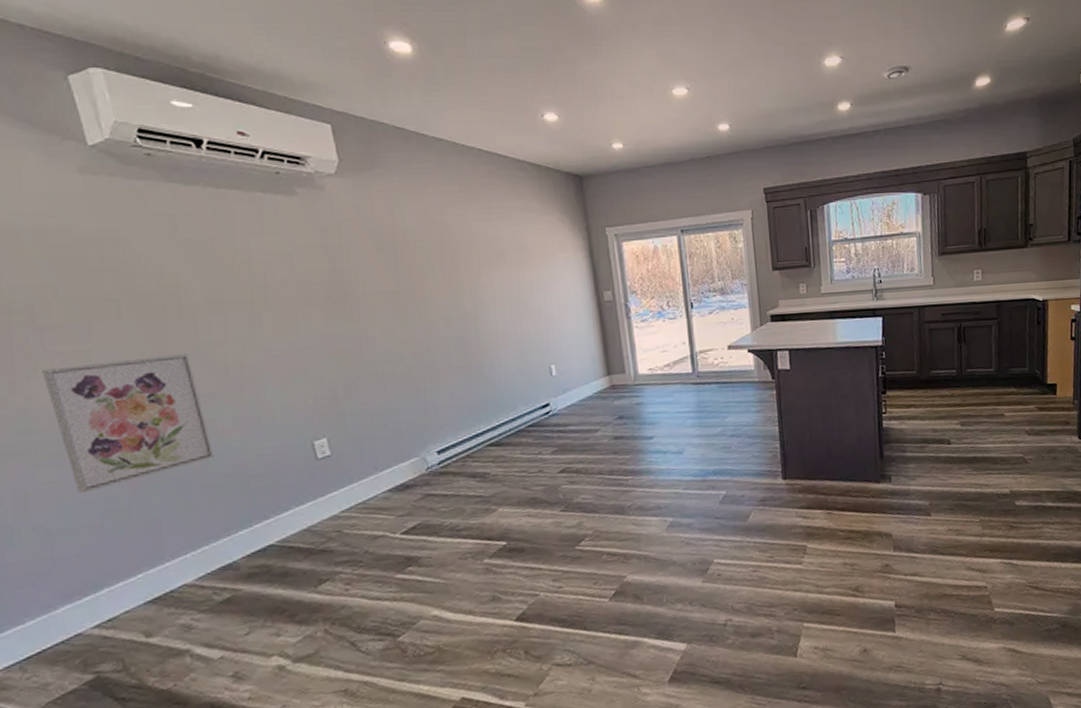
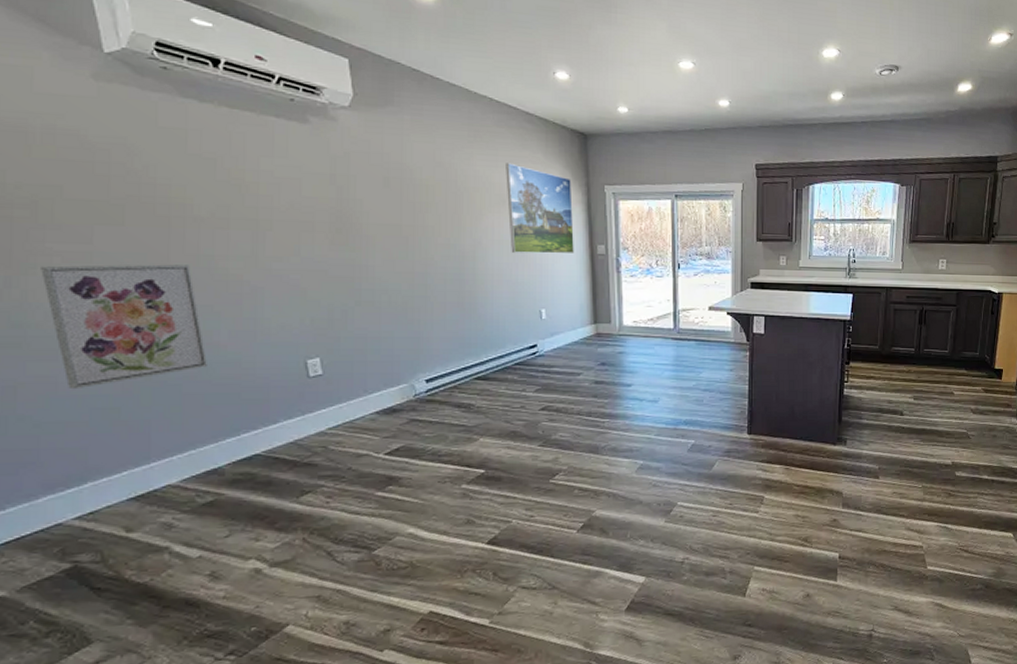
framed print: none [500,214,580,309] -> present [506,163,574,254]

